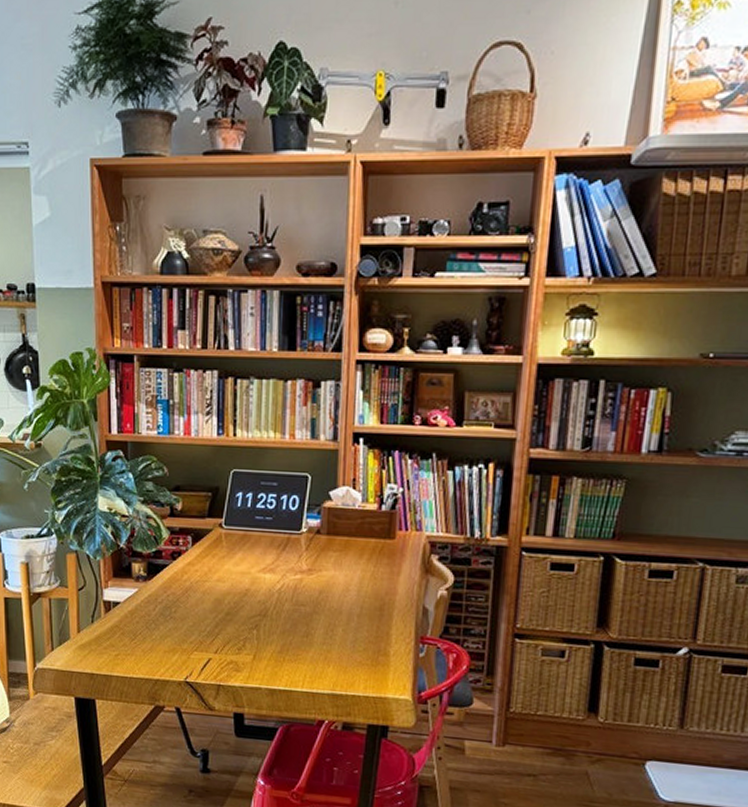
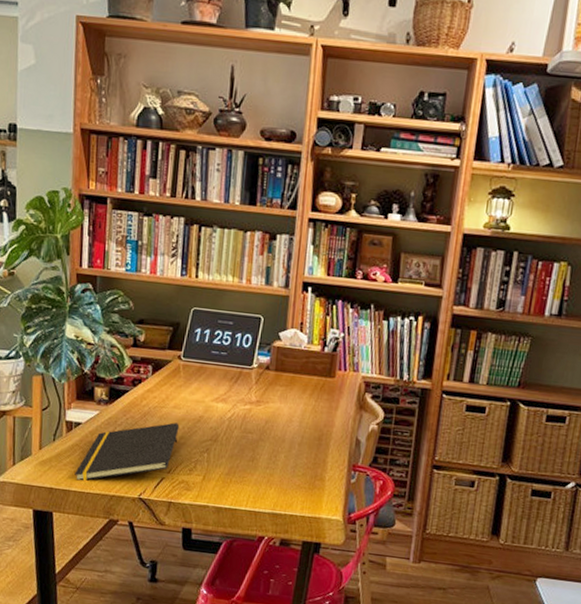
notepad: none [116,597,225,665] -> present [75,422,180,482]

